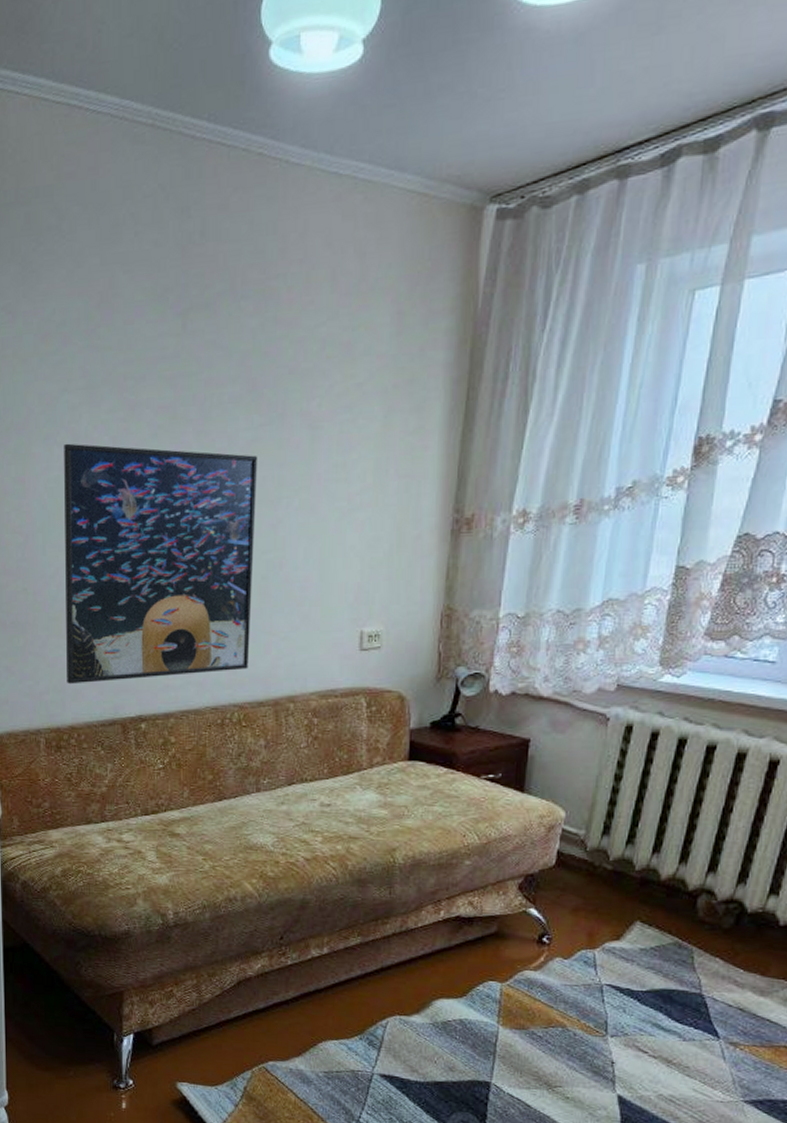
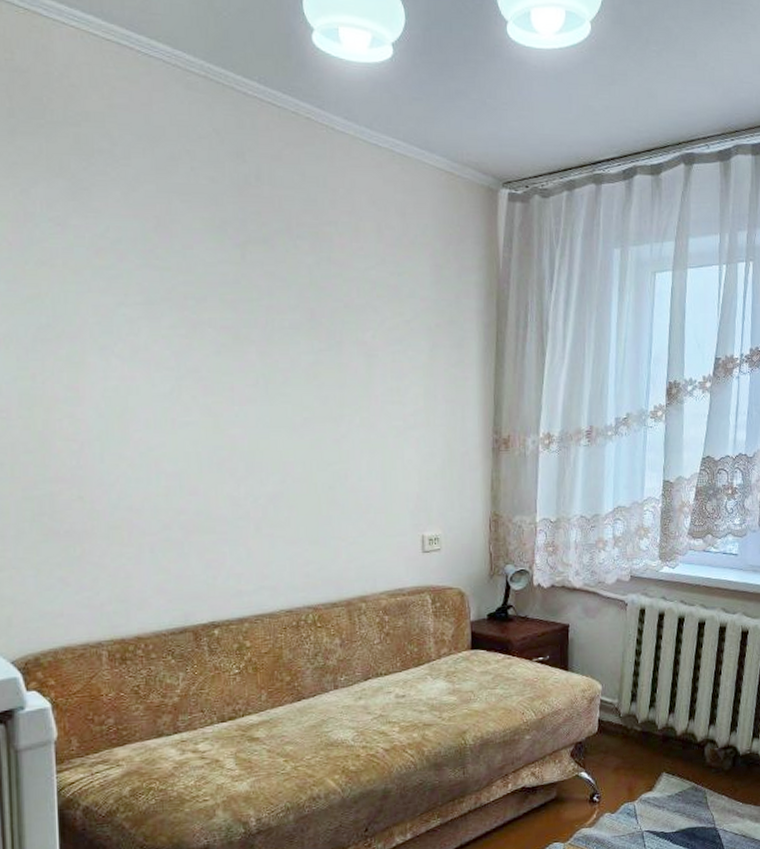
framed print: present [64,443,257,684] -> none [122,354,321,594]

